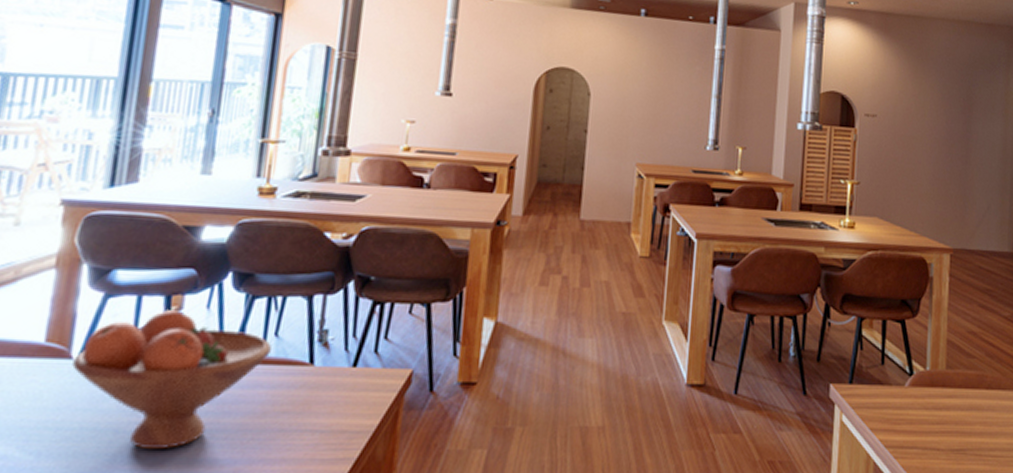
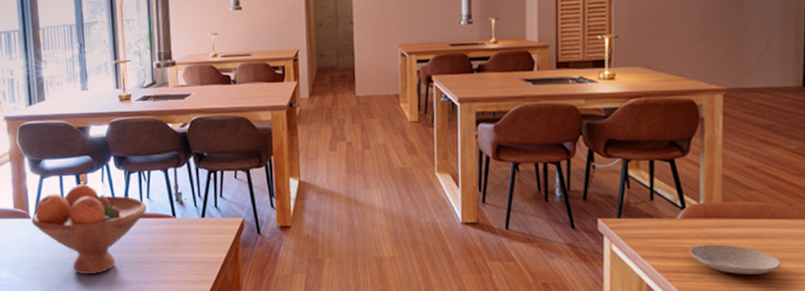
plate: none [915,416,996,450] -> present [689,244,782,274]

